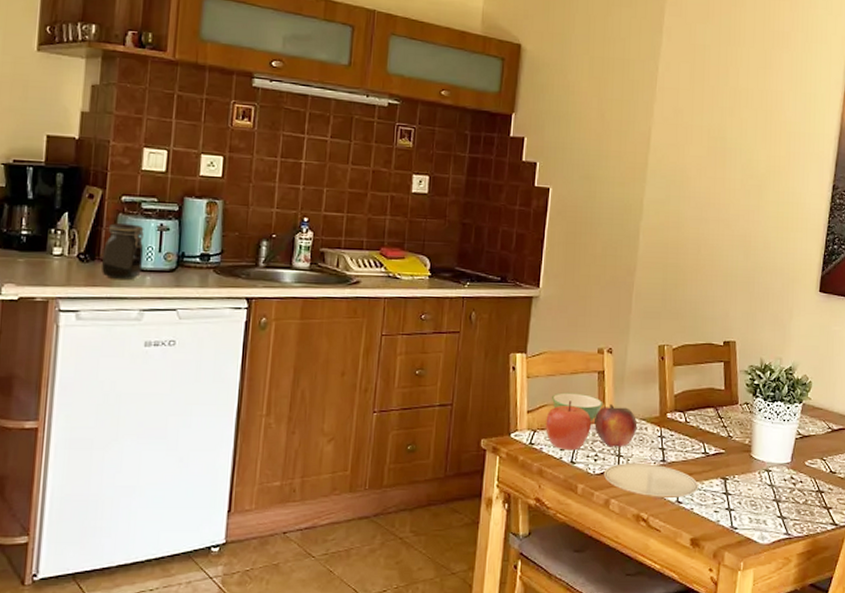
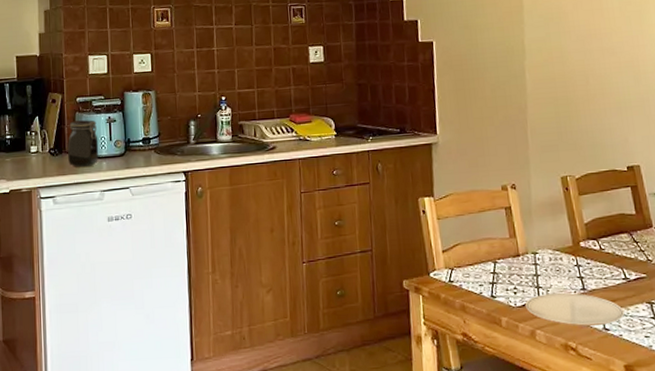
fruit: present [545,401,591,451] -> none [461,238,506,286]
bowl: present [551,392,603,421] -> none [463,229,515,256]
fruit: present [594,404,638,447] -> none [508,238,552,280]

